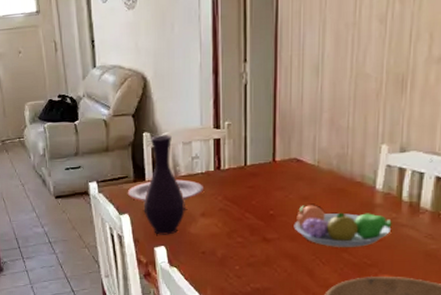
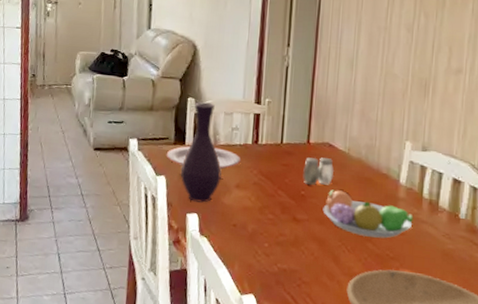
salt and pepper shaker: none [270,174,303,203] -> present [303,157,334,185]

